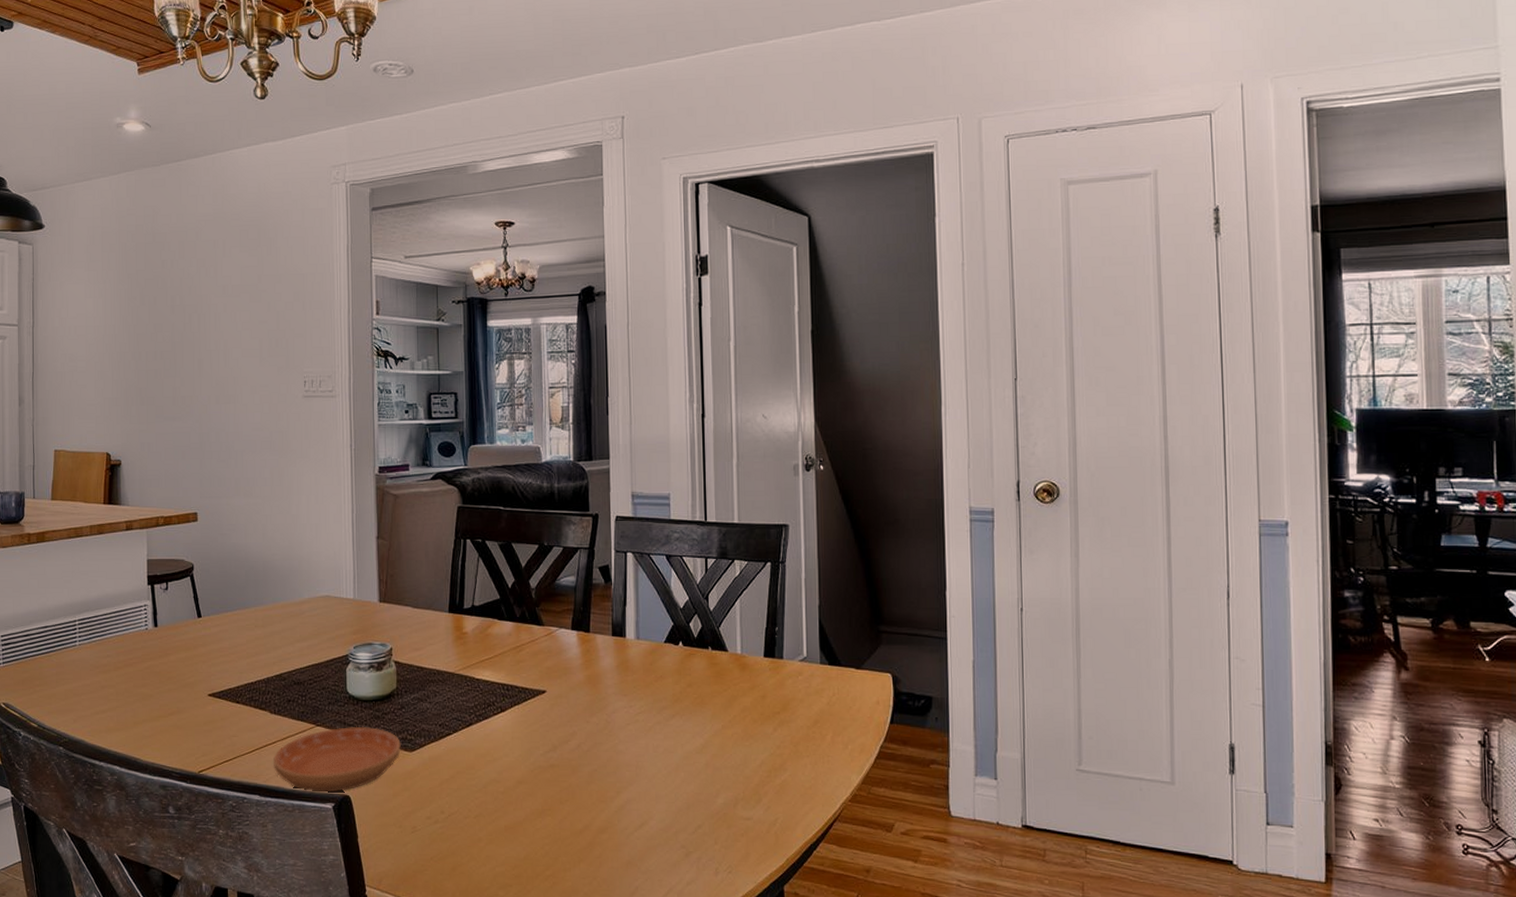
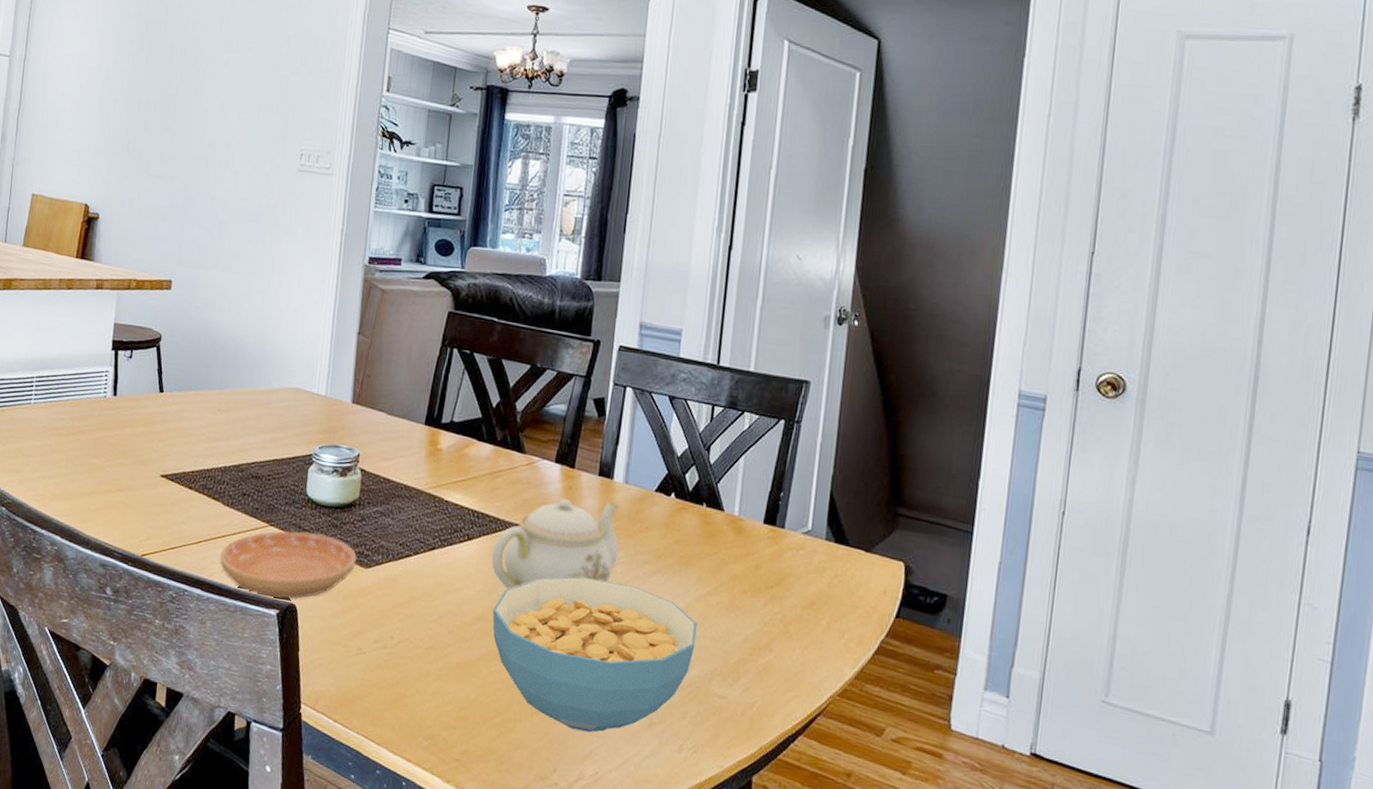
teapot: none [525,658,639,751] -> present [492,498,621,590]
cereal bowl: none [532,730,718,870] -> present [492,577,698,733]

